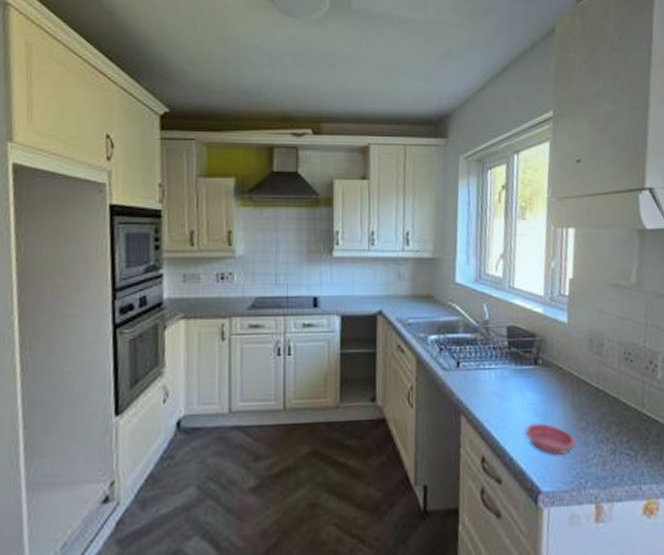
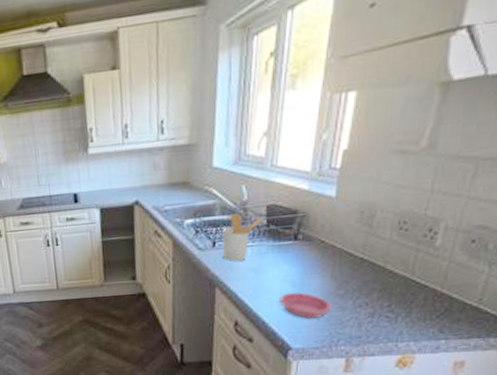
utensil holder: none [466,333,505,385] -> present [223,214,263,261]

